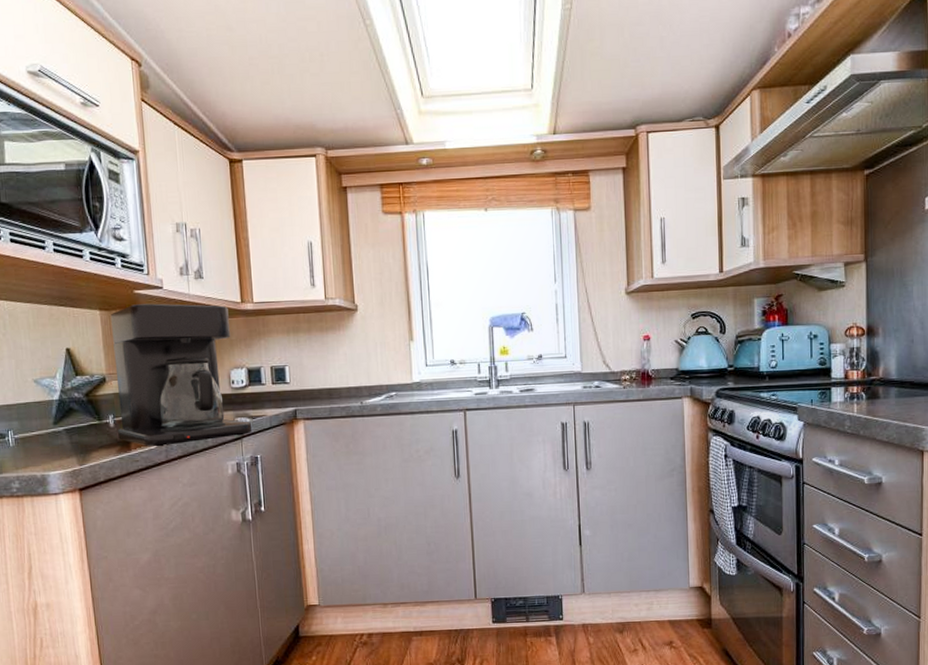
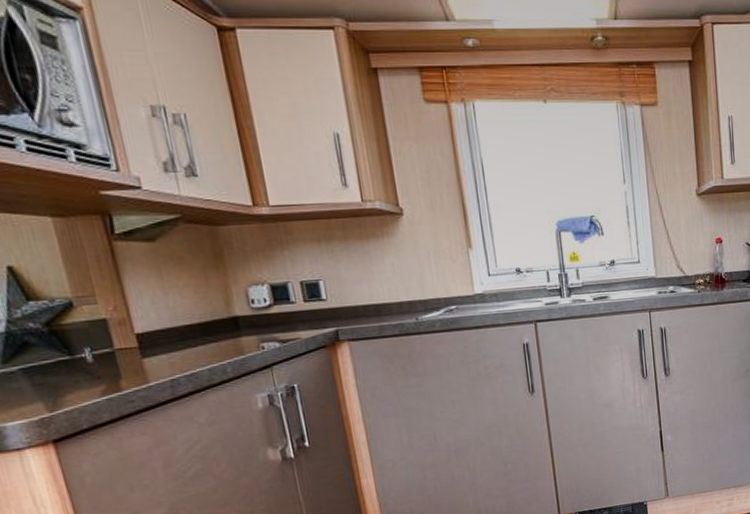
coffee maker: present [110,303,251,447] -> none [68,207,283,384]

